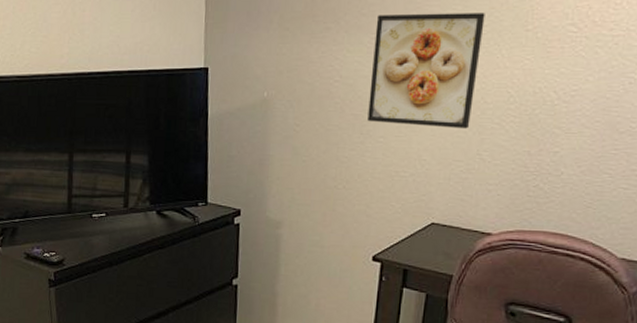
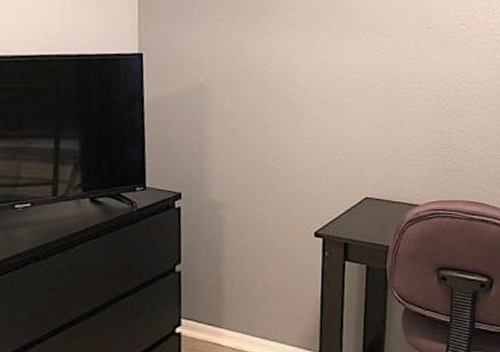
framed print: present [367,13,485,129] -> none [300,10,394,111]

